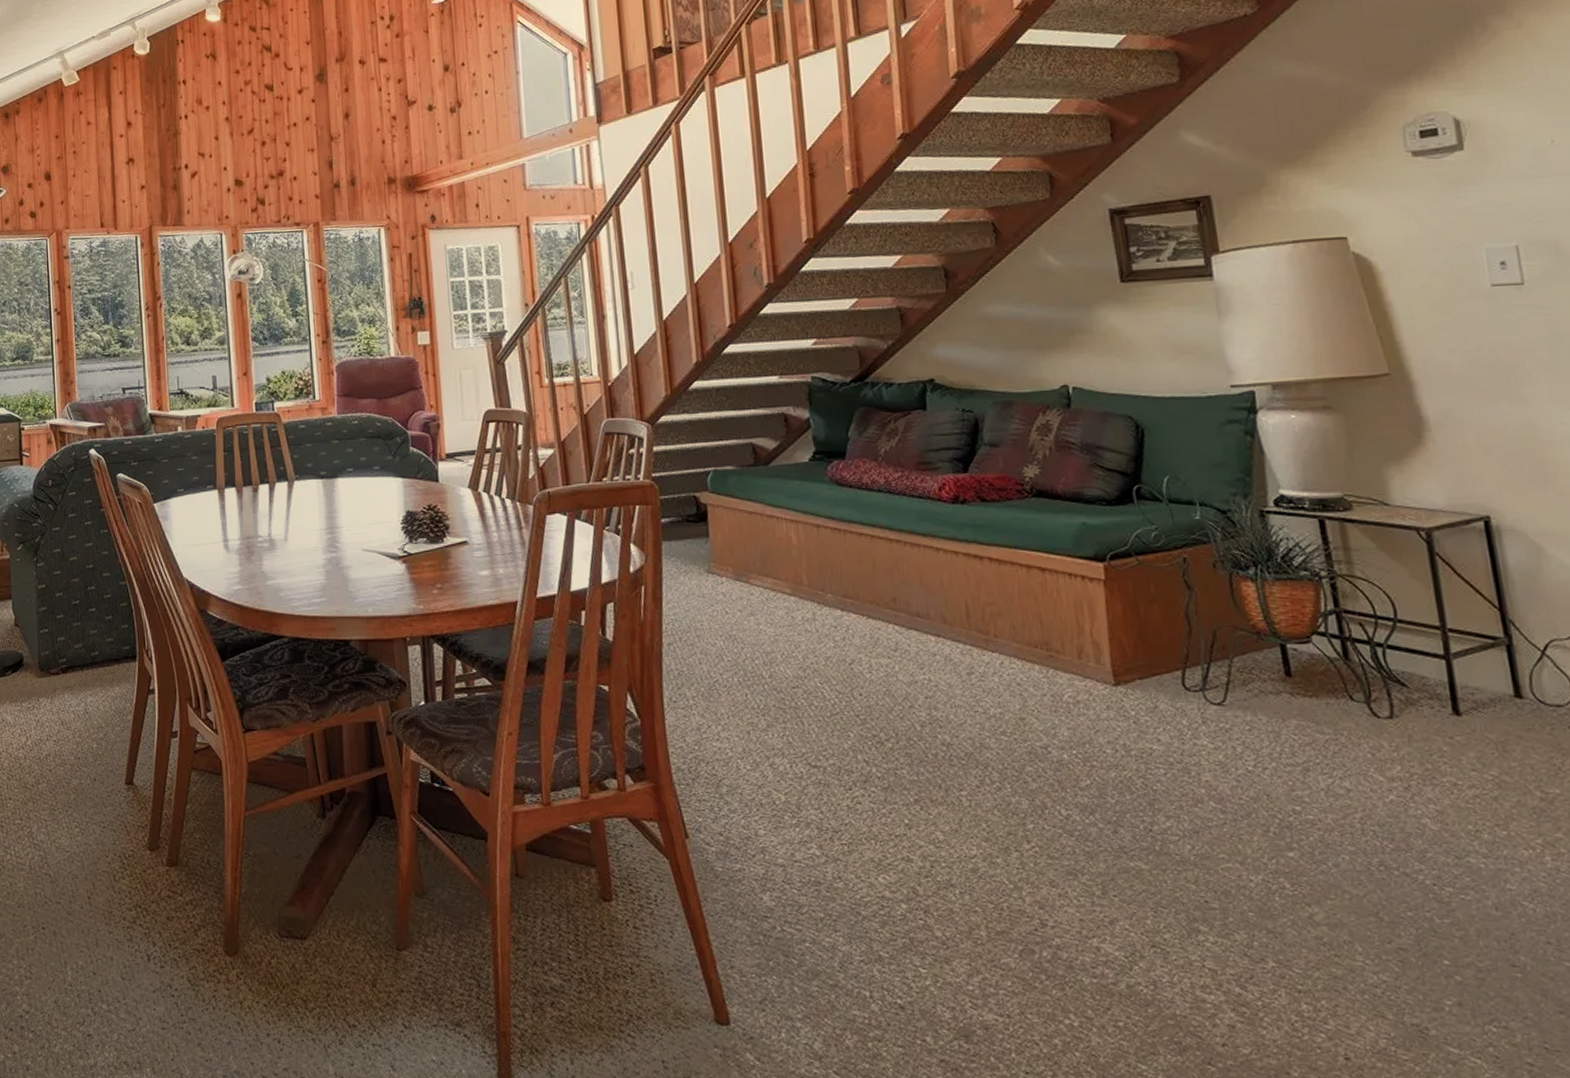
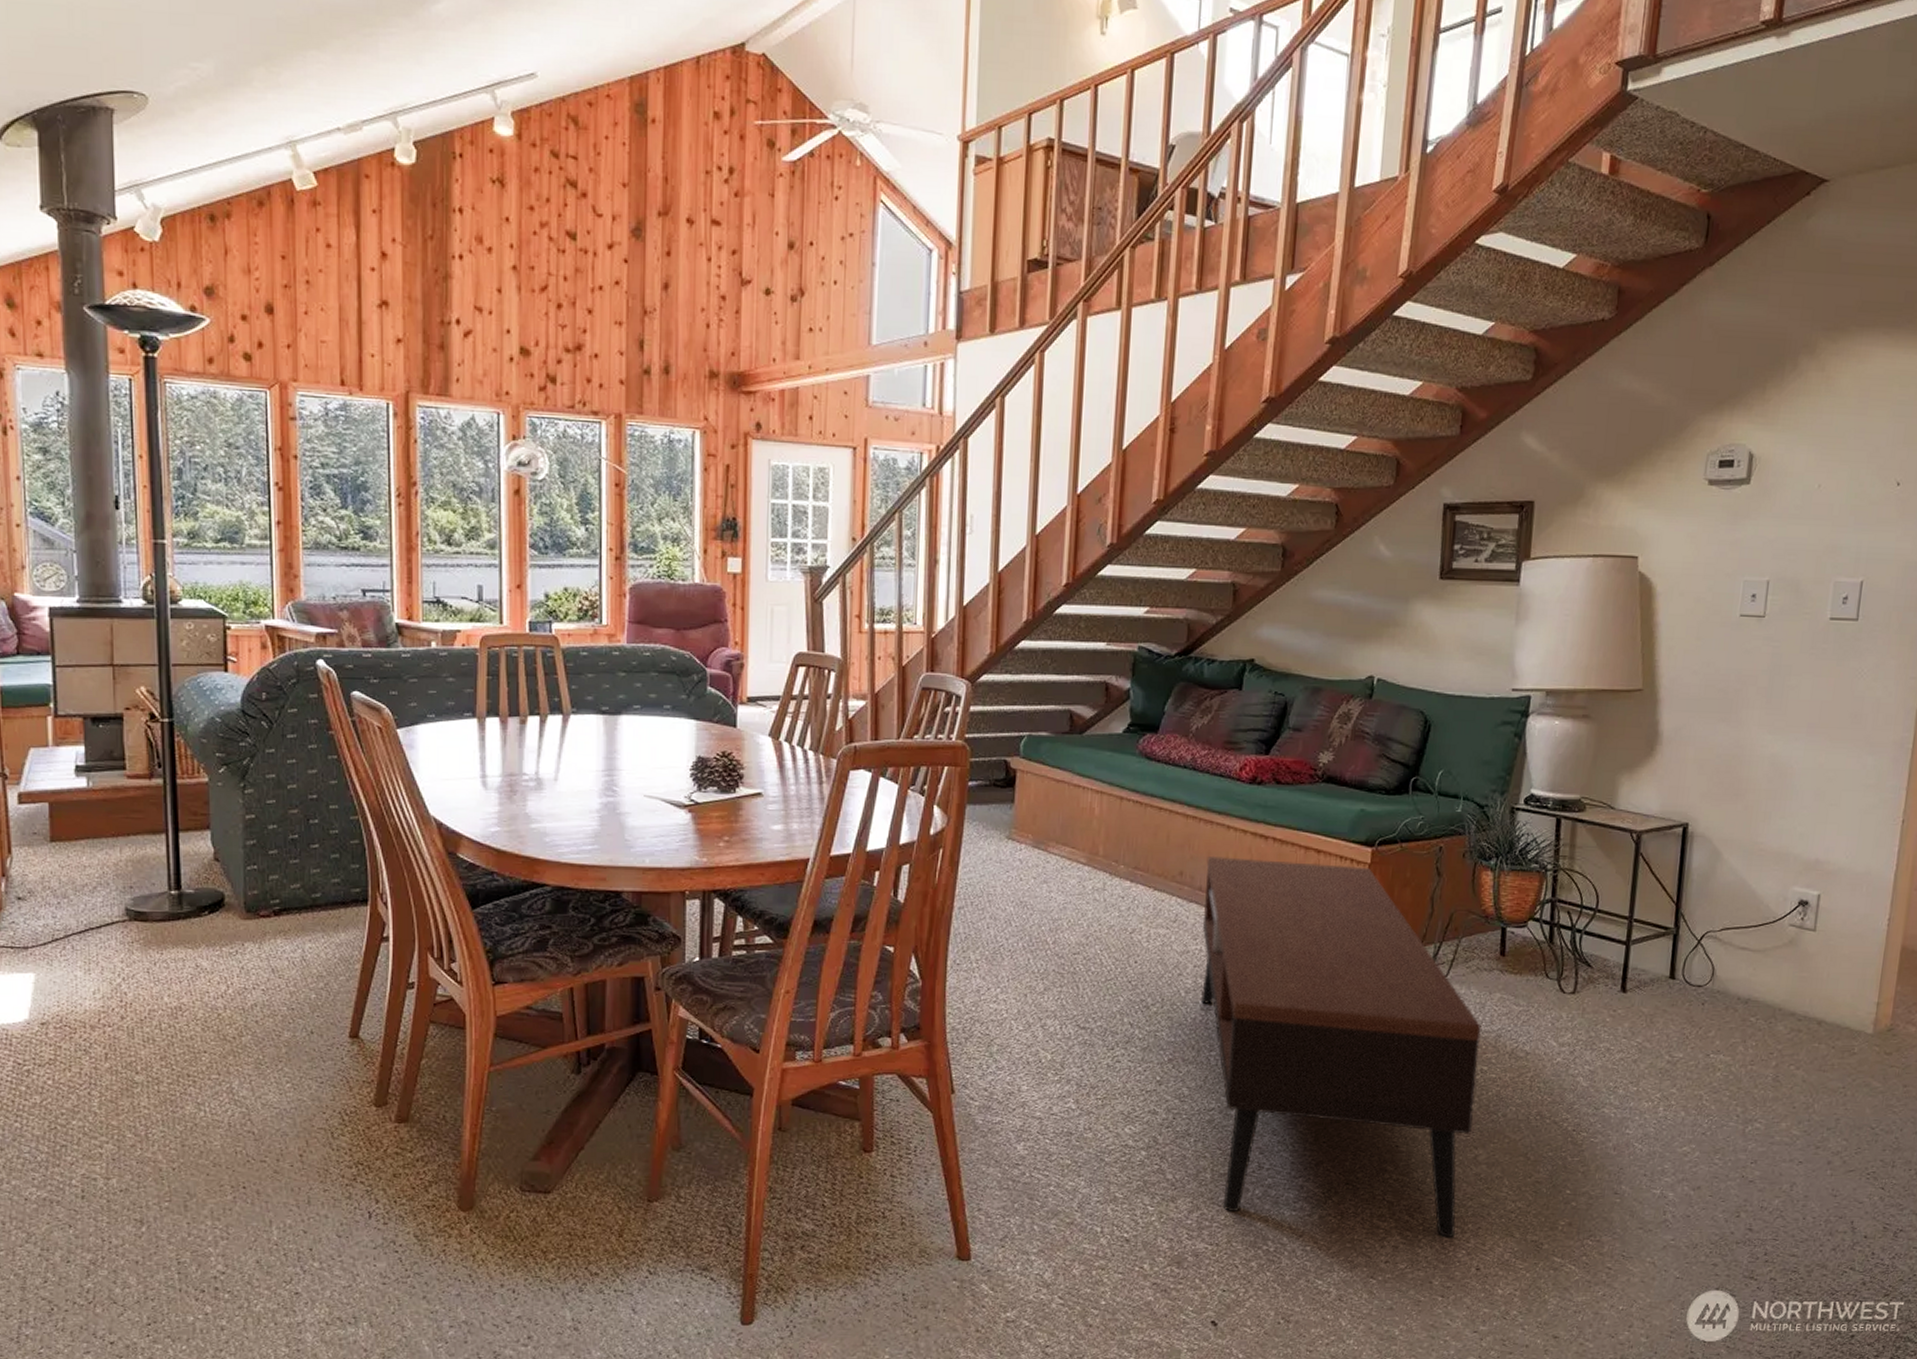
coffee table: none [919,579,1306,1016] -> present [1201,855,1482,1237]

